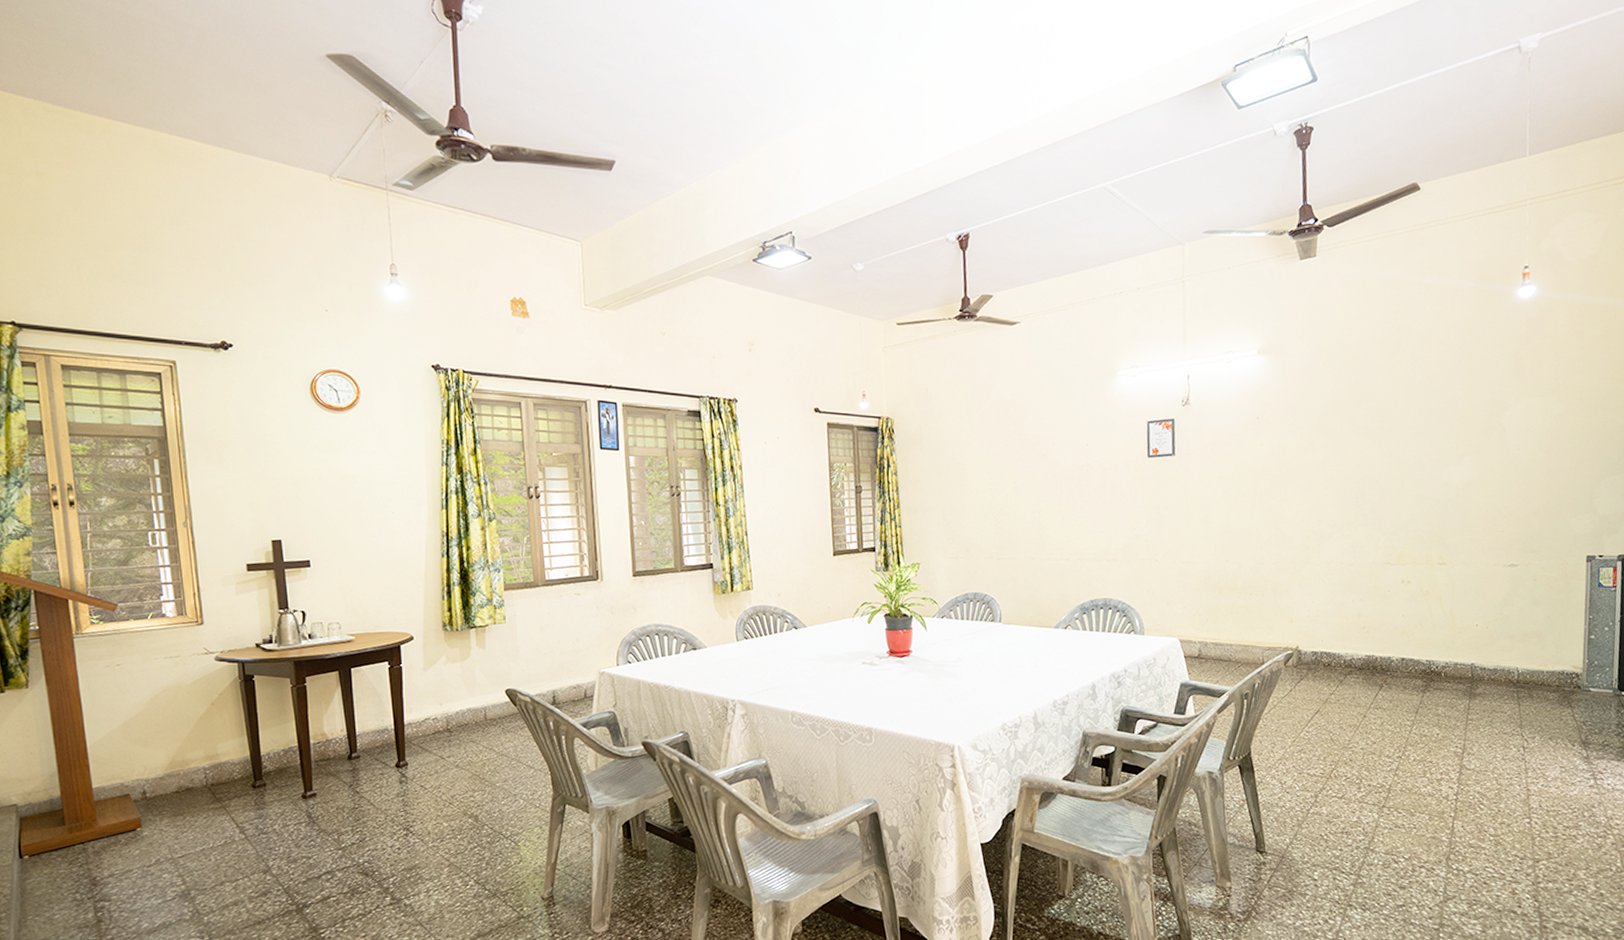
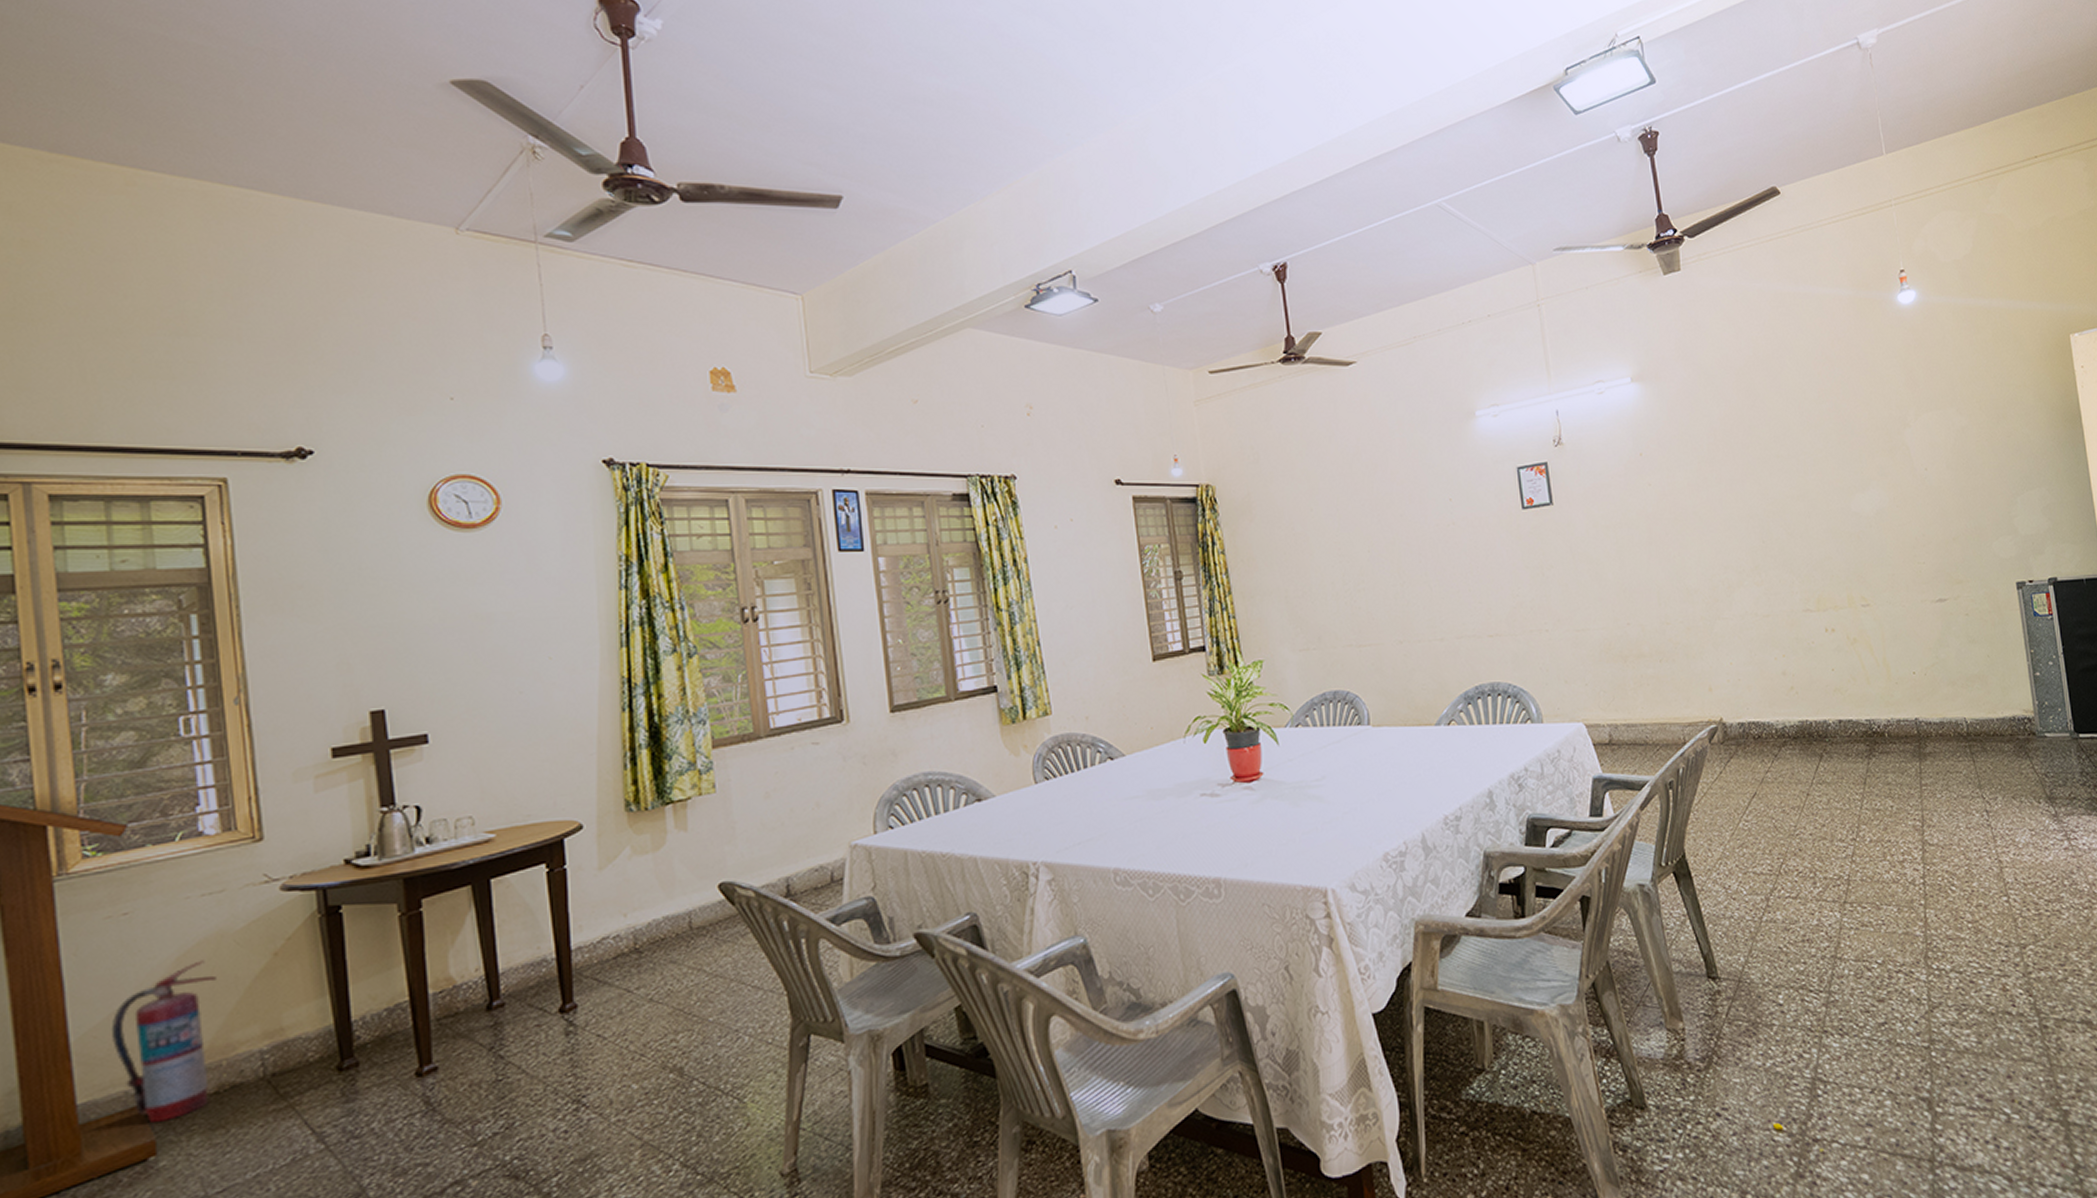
fire extinguisher: none [111,702,176,806] -> present [111,960,216,1122]

